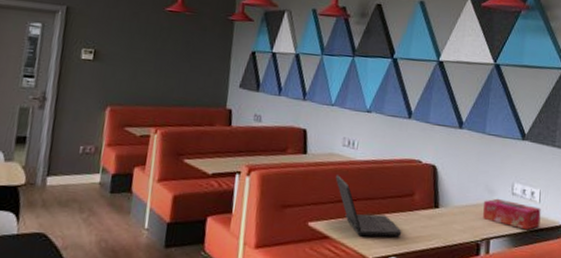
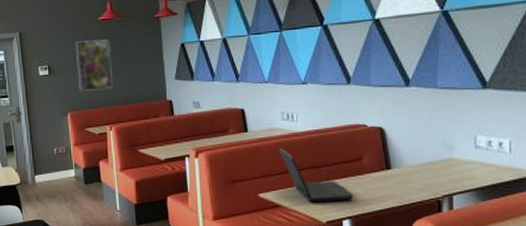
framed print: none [127,29,174,88] -> present [75,39,114,92]
tissue box: present [483,198,541,230] -> none [442,153,513,183]

